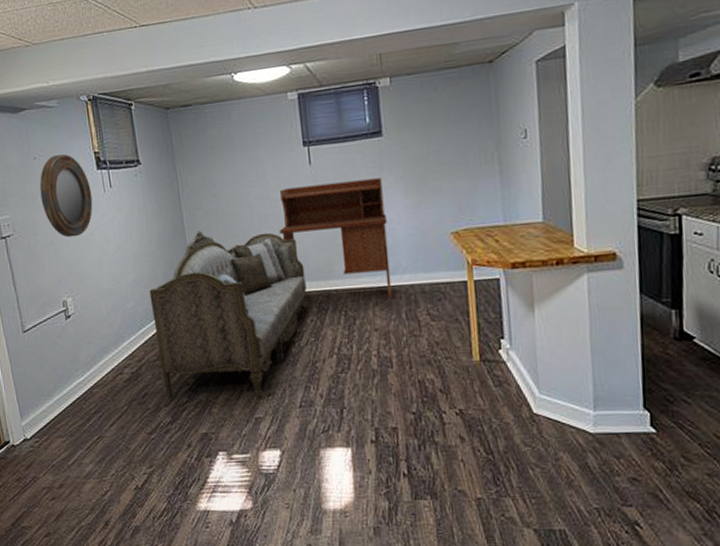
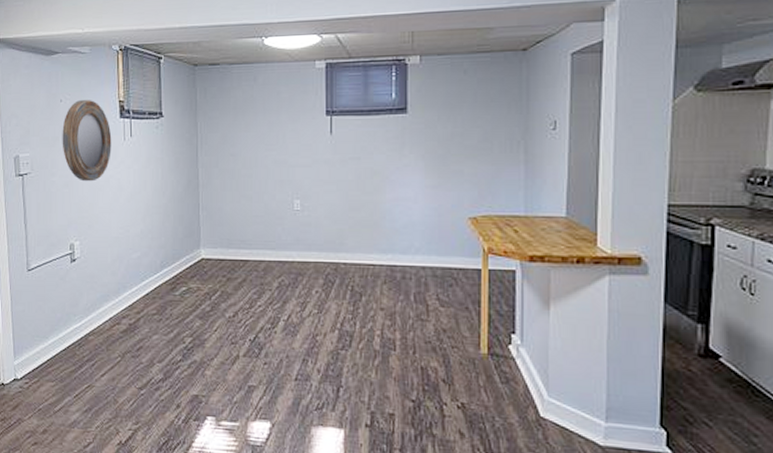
sofa: present [149,231,309,399] -> none [156,189,316,364]
desk: present [280,178,393,299] -> none [294,154,404,279]

